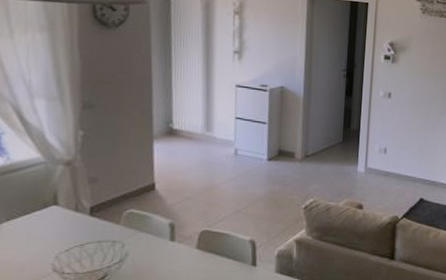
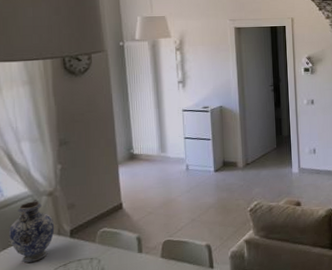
vase: none [14,167,72,239] -> present [8,199,55,264]

